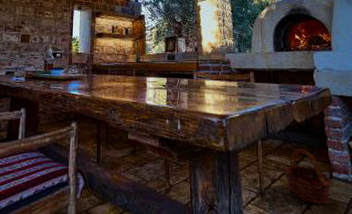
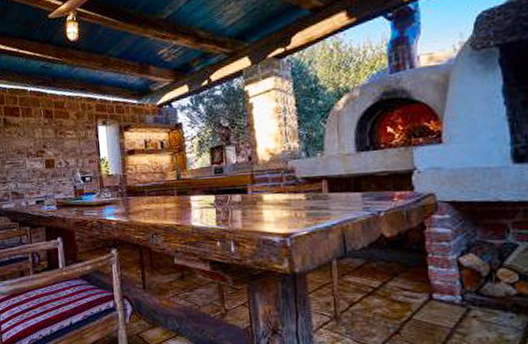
basket: present [284,148,332,205] -> none [366,267,432,329]

